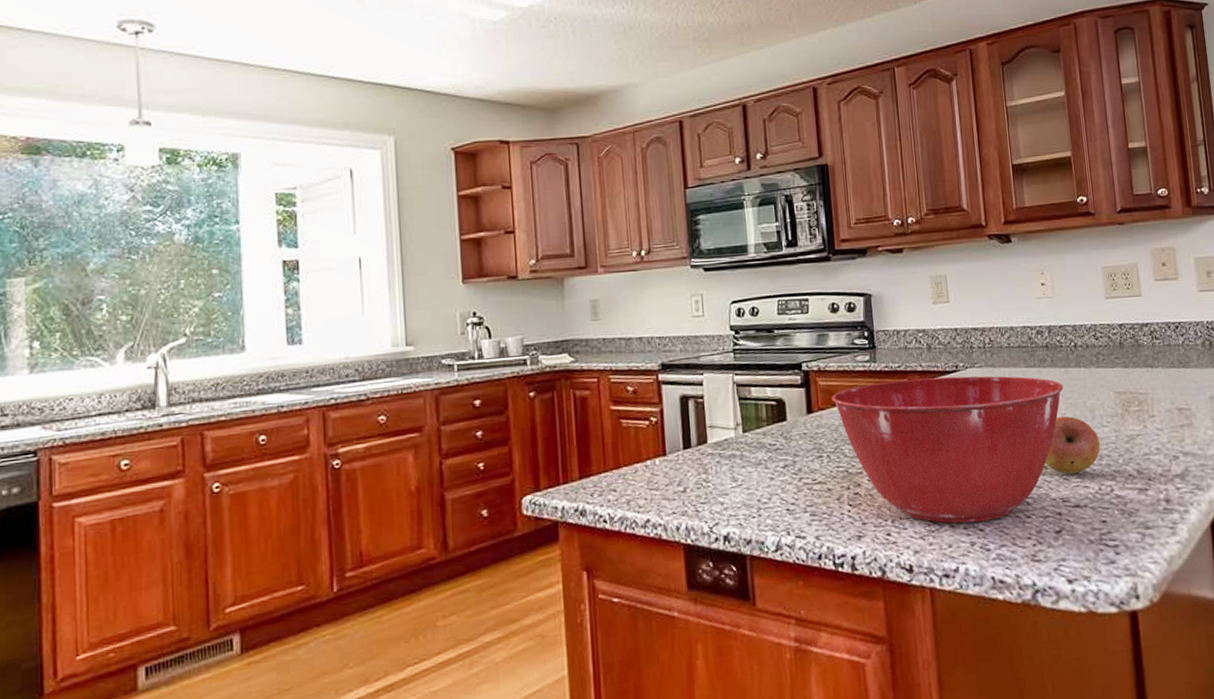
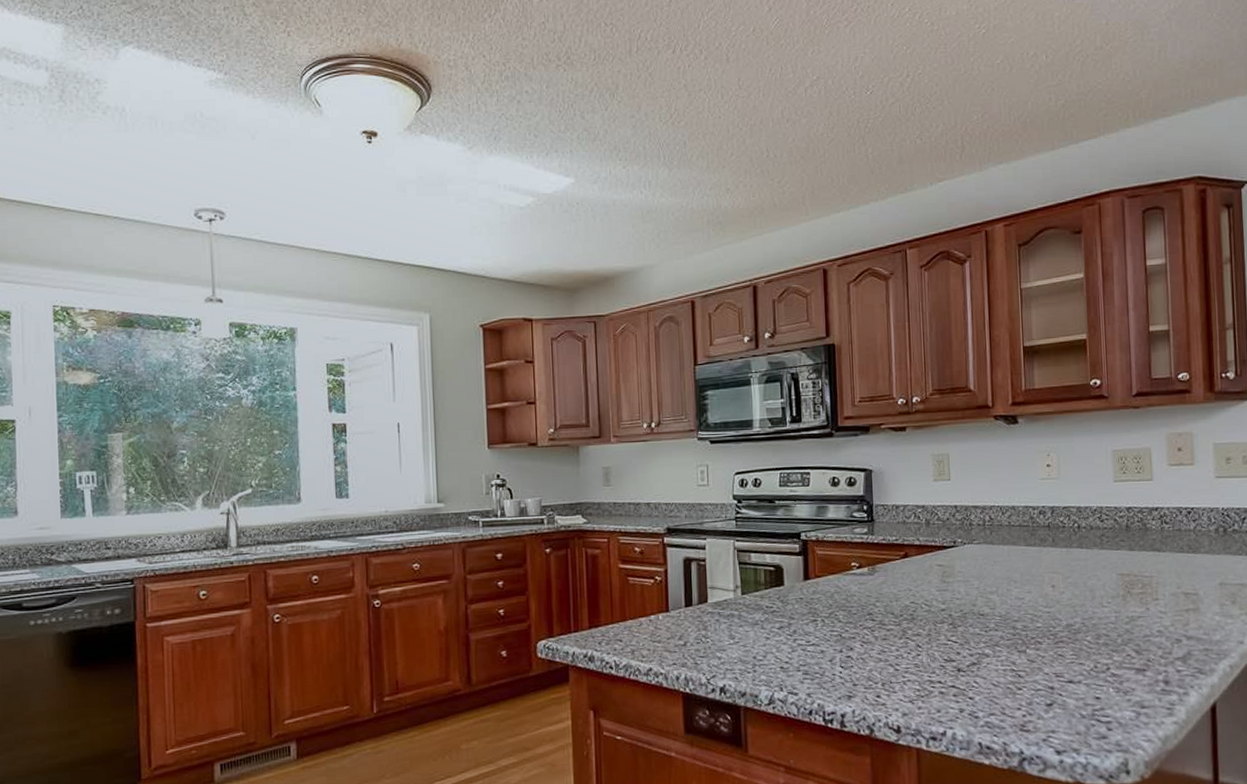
mixing bowl: present [831,376,1064,524] -> none [828,551,1064,691]
fruit: present [1045,416,1101,474] -> none [1039,594,1099,650]

